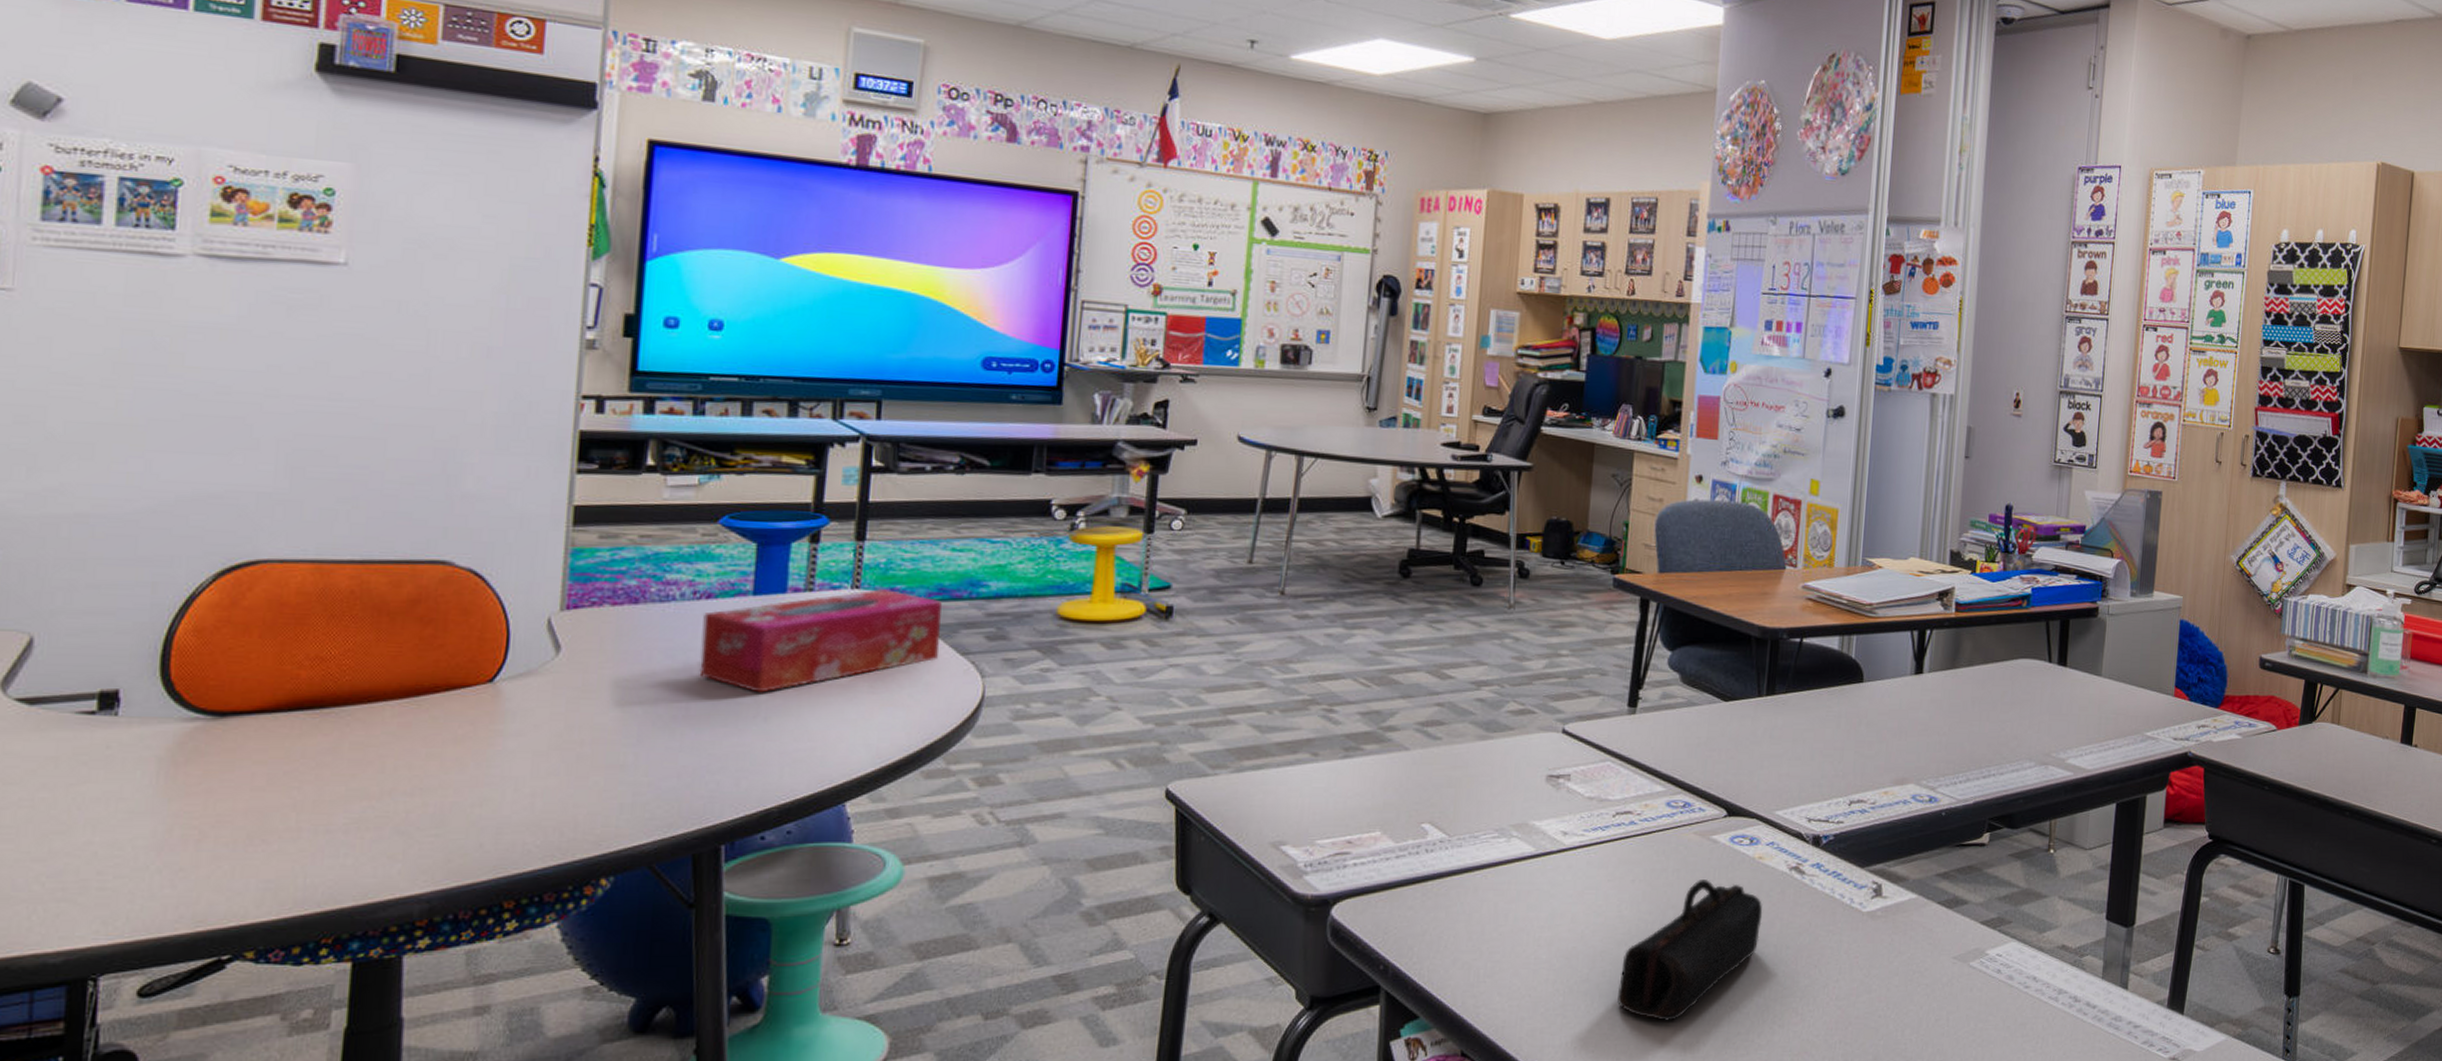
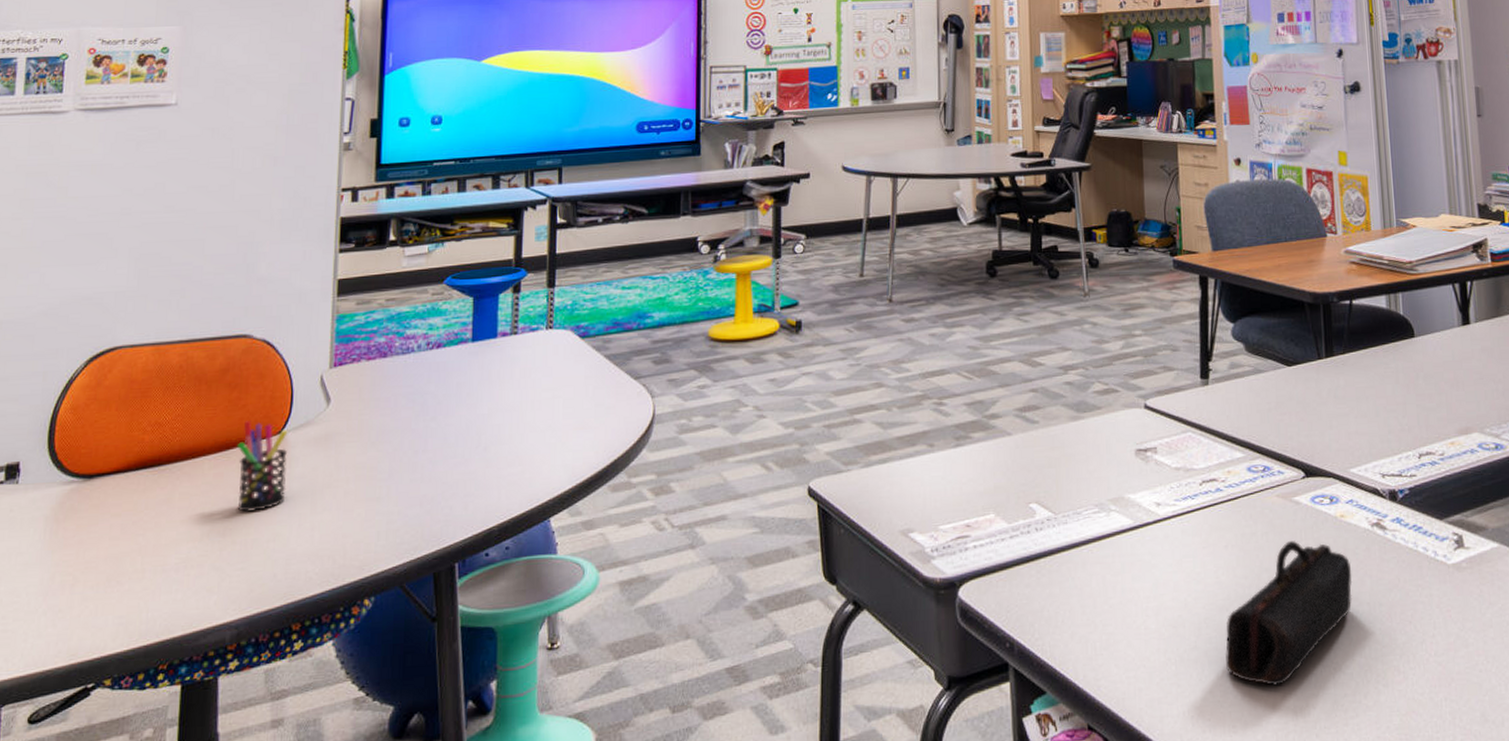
pen holder: none [430,664,502,770] -> present [236,421,288,512]
tissue box: present [699,589,942,693] -> none [434,327,618,426]

